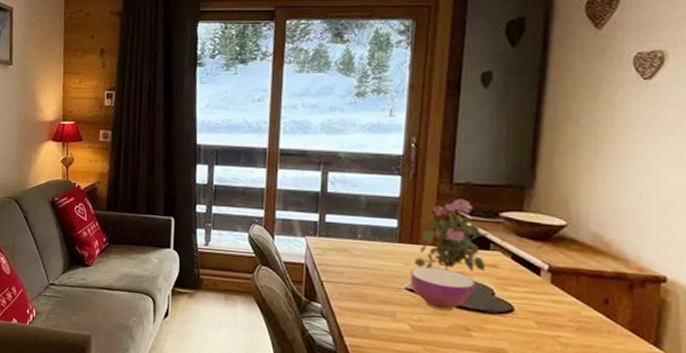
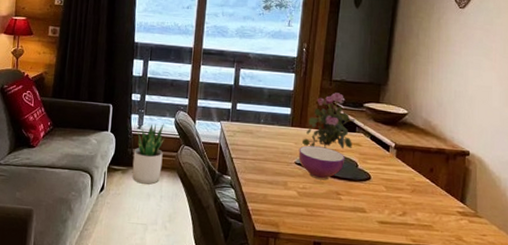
planter: none [200,239,237,311] -> present [132,123,164,185]

